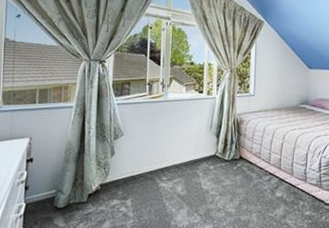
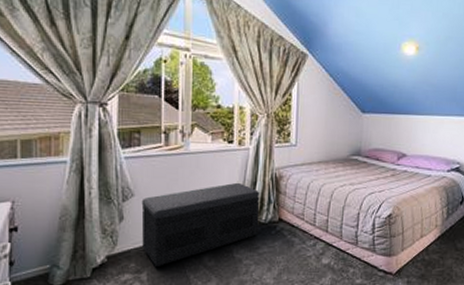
storage bench: none [128,125,225,194] -> present [141,182,260,266]

